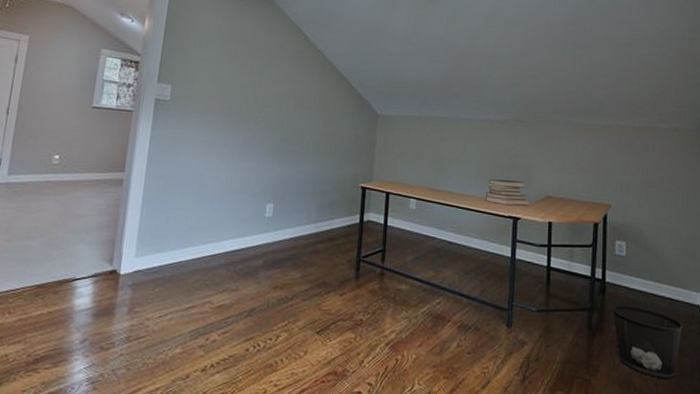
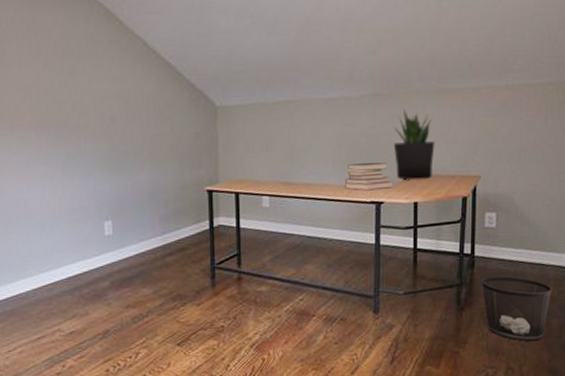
planter: none [531,136,569,203] -> present [393,109,435,181]

